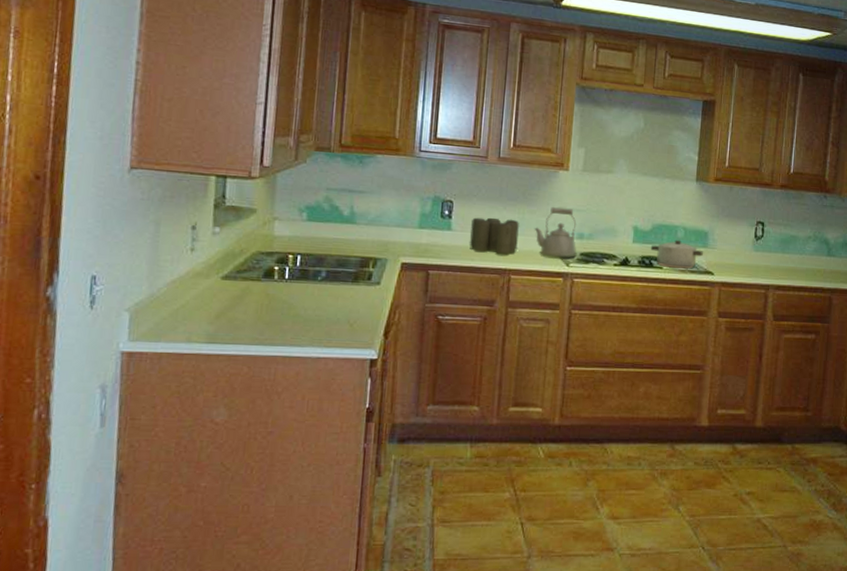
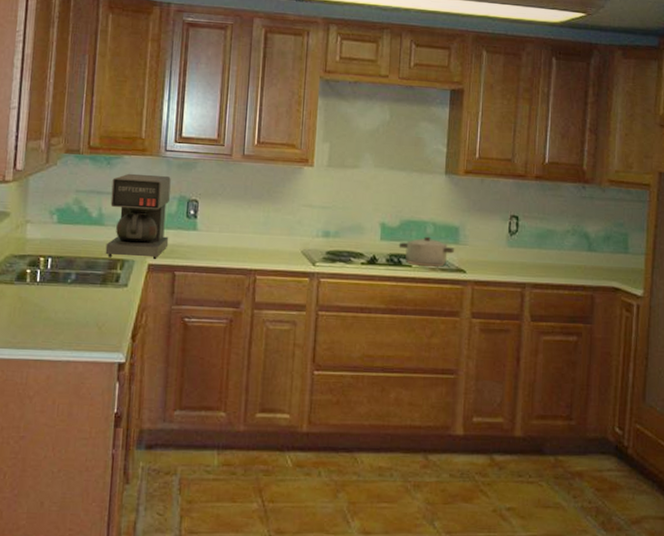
coffee maker: none [357,172,425,259] -> present [105,173,171,260]
canister: present [469,217,519,257] -> none [215,217,264,257]
kettle: present [534,207,577,260] -> none [279,205,323,260]

